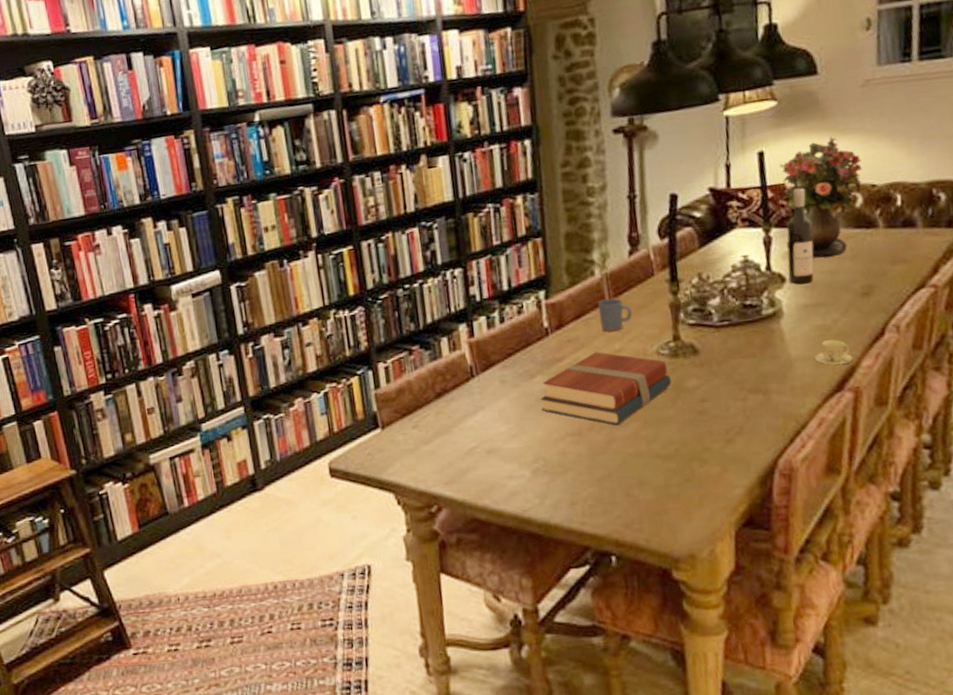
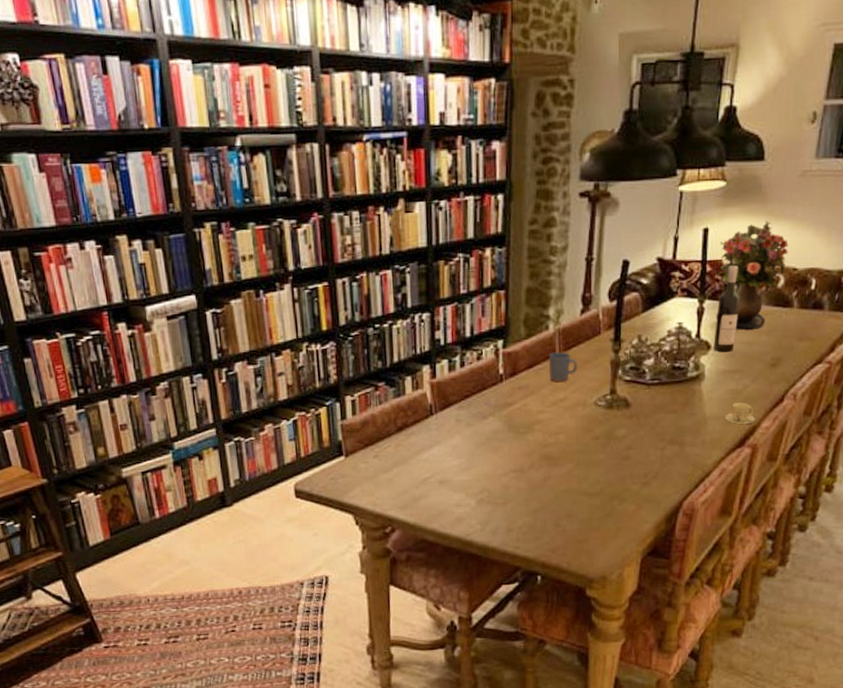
books: present [541,351,671,426] -> none [490,399,604,465]

